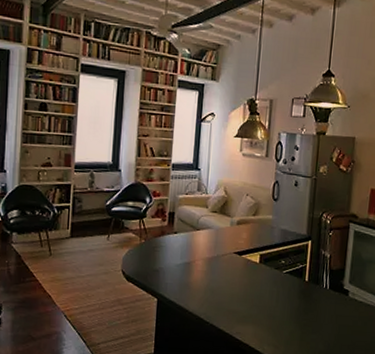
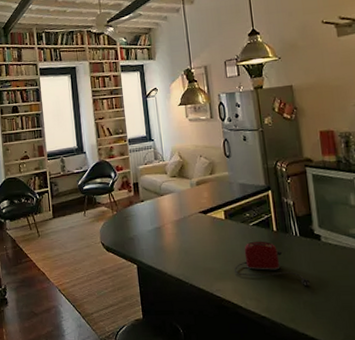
toaster: none [259,288,329,338] -> present [235,241,310,287]

